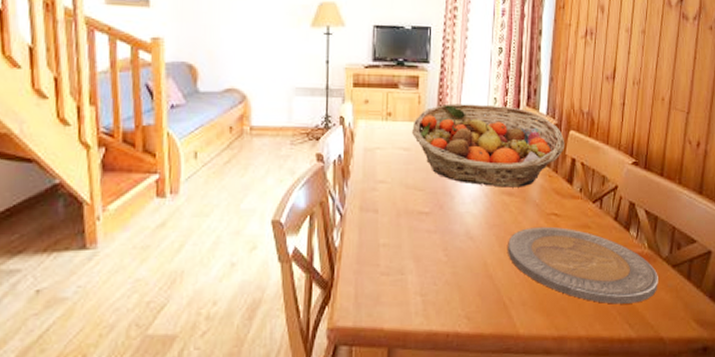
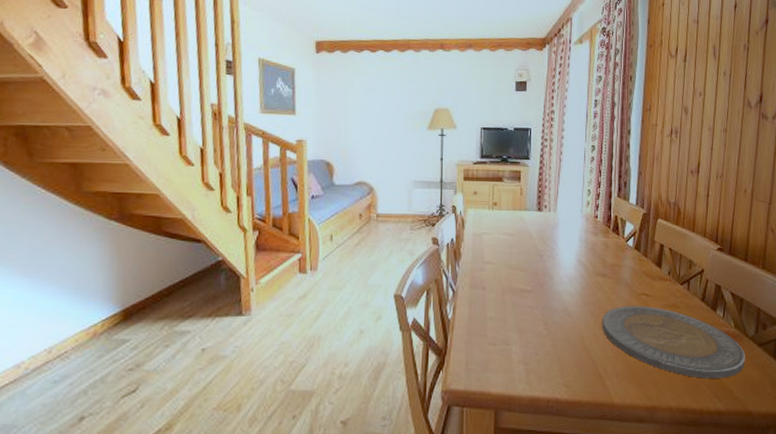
fruit basket: present [411,103,565,188] -> none [514,195,654,270]

